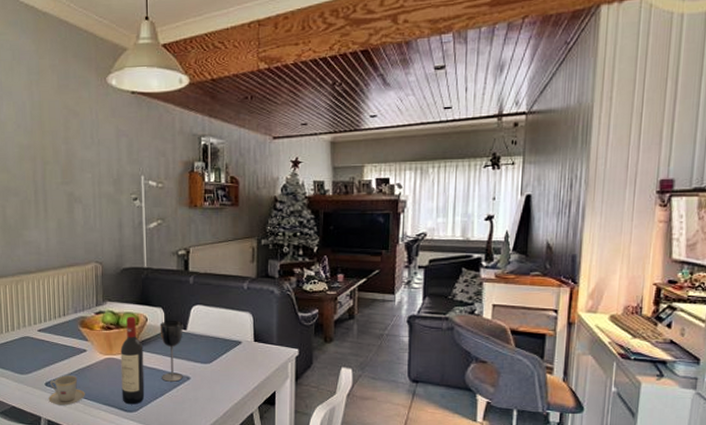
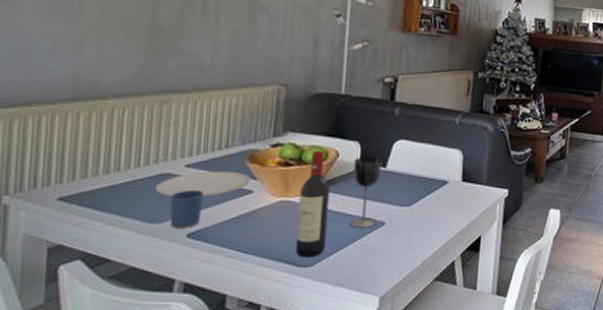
plate: none [20,334,83,355] -> present [155,171,250,197]
mug: none [31,349,53,378] -> present [170,189,204,228]
teacup: present [48,375,85,406] -> none [189,223,245,263]

